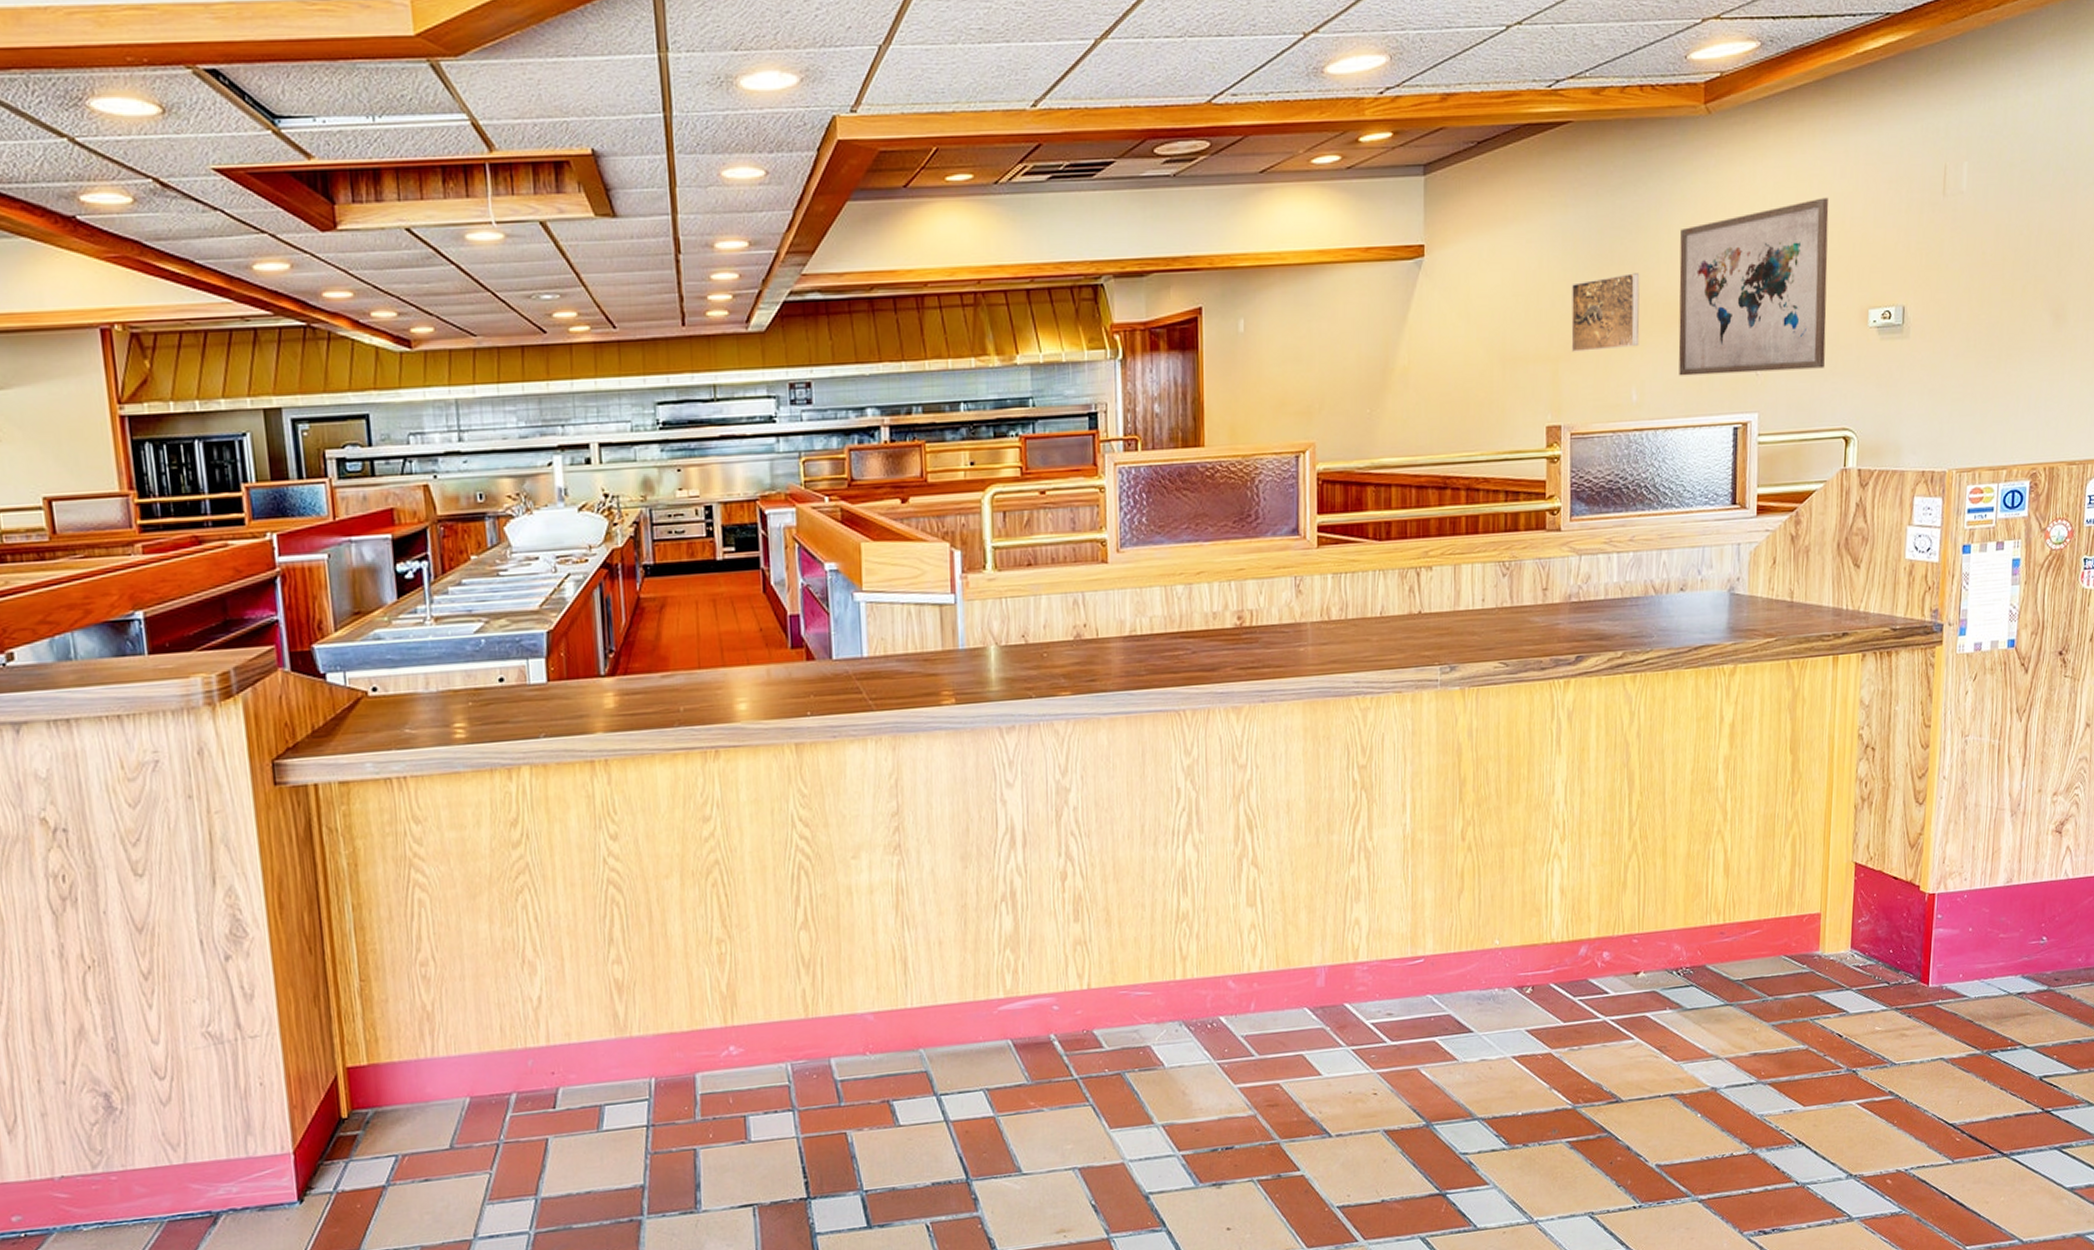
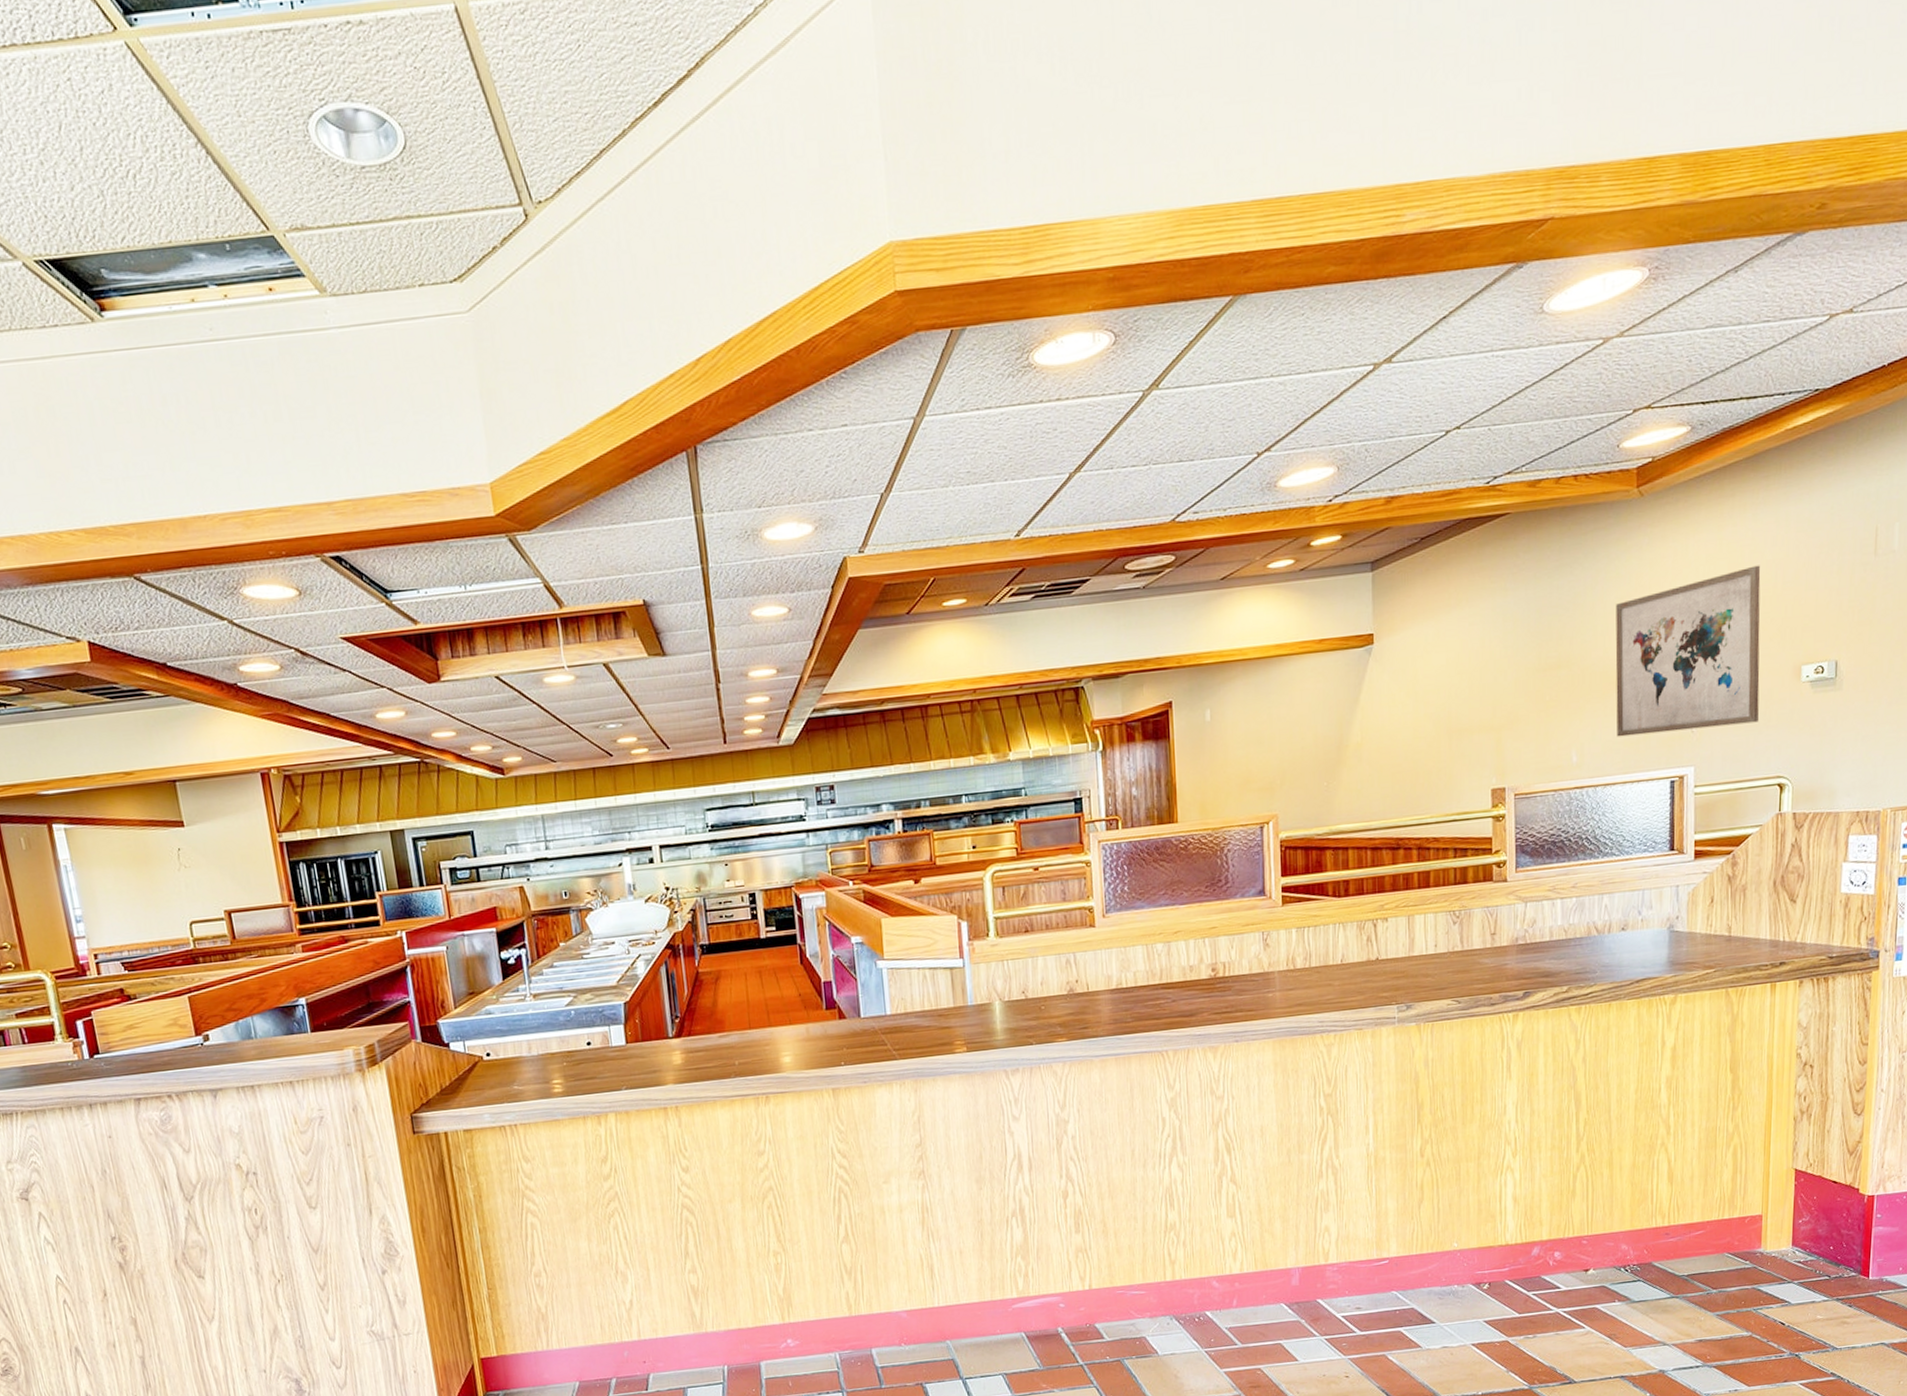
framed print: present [1571,273,1640,352] -> none [1513,646,1578,721]

